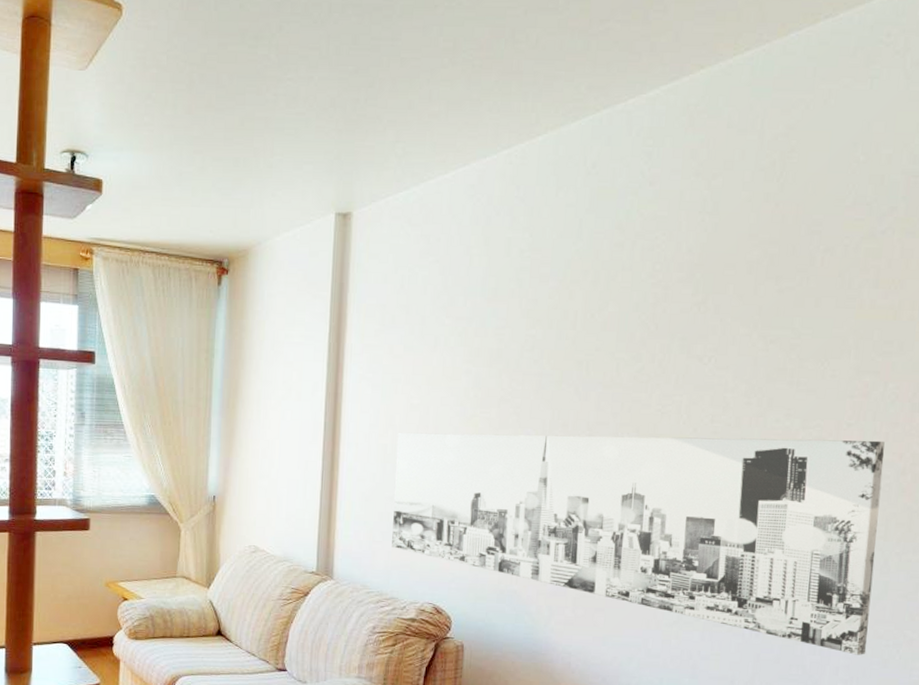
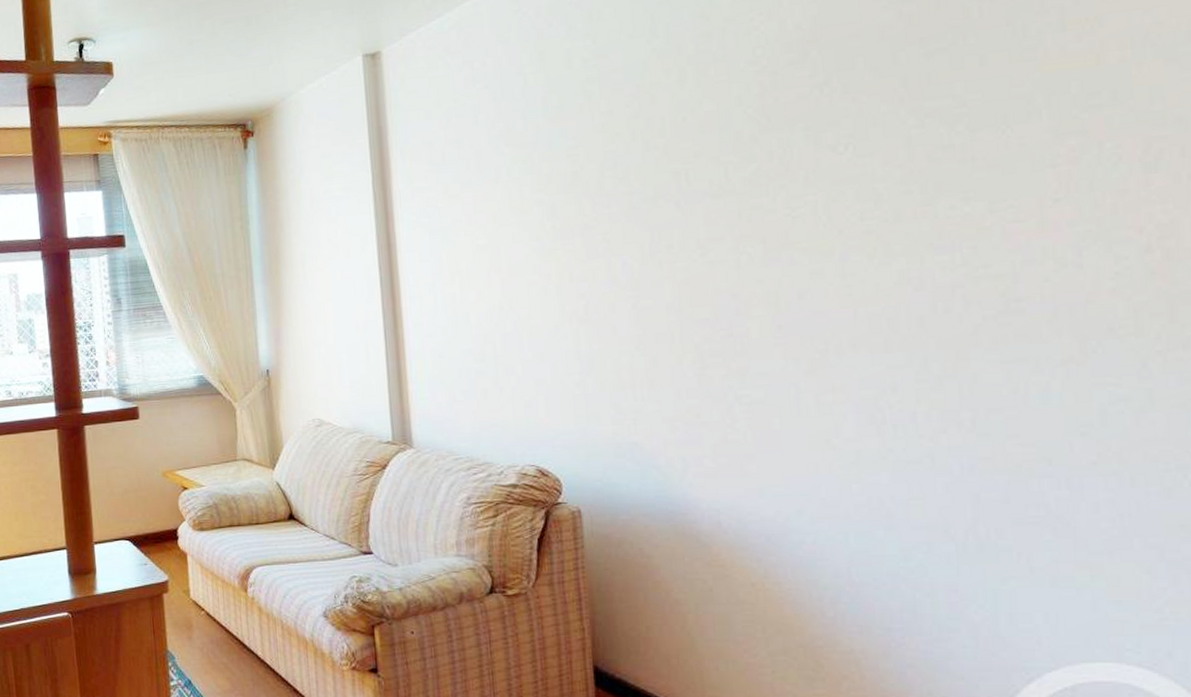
wall art: present [392,432,885,655] -> none [466,214,1137,486]

